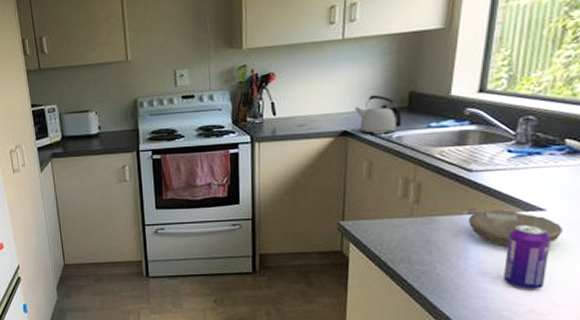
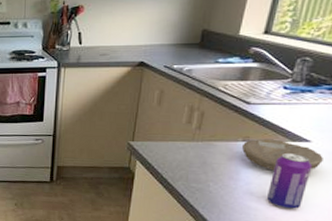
kettle: present [355,94,401,135] -> none [152,31,193,67]

